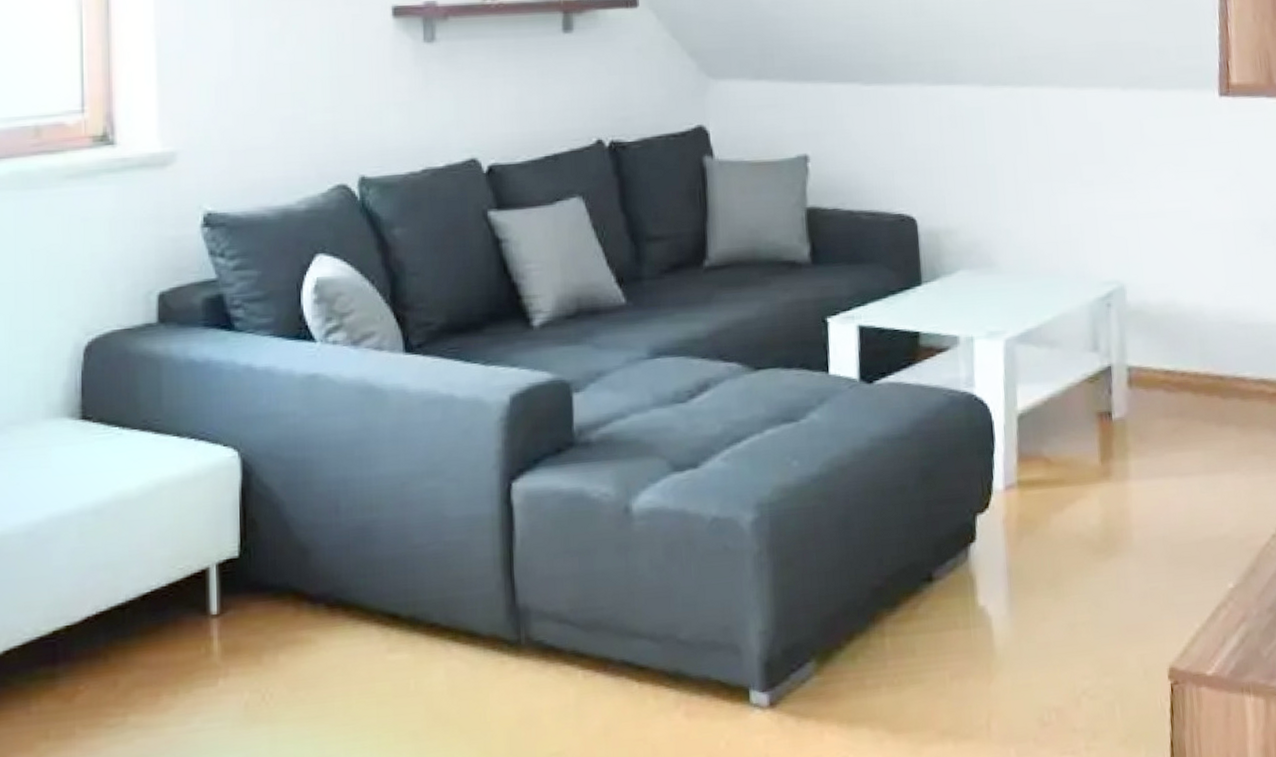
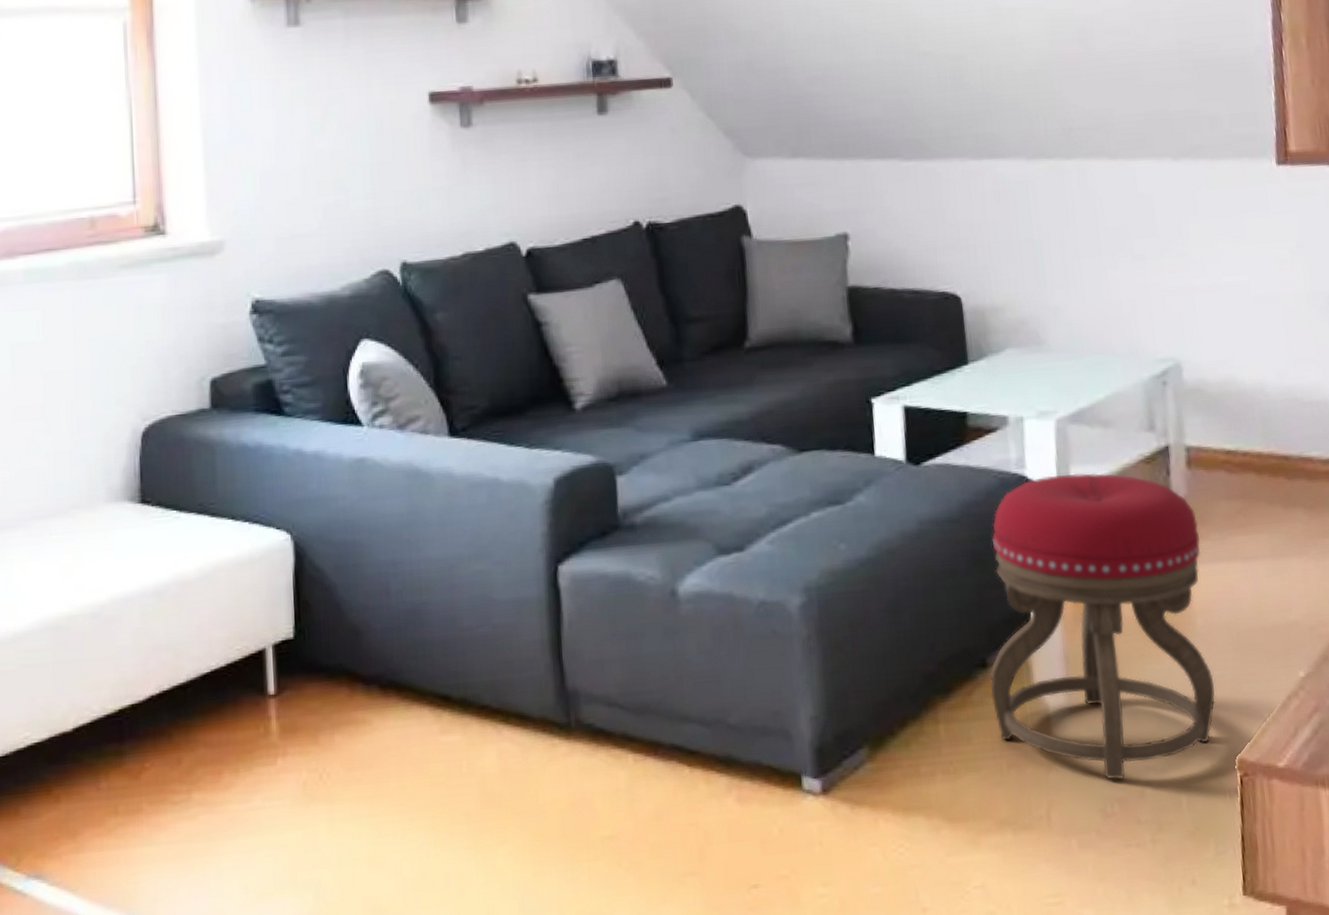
stool: none [935,392,1150,690] -> present [989,473,1216,781]

